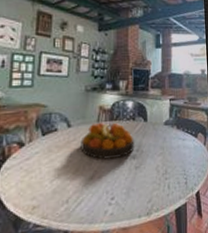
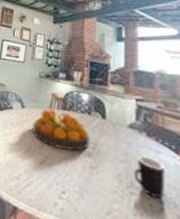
mug: none [167,145,188,176] -> present [133,155,166,199]

